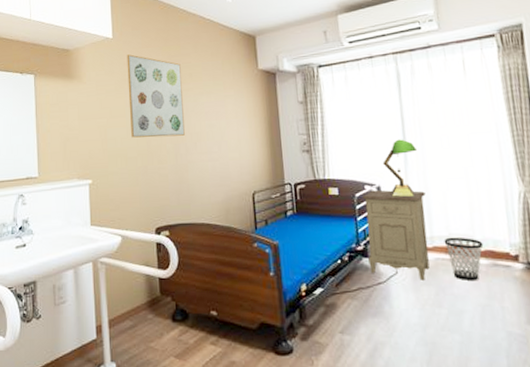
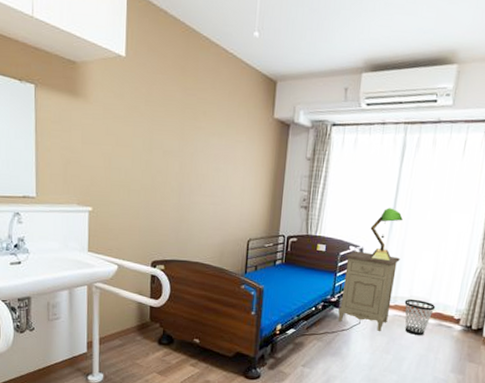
wall art: present [127,54,185,138] -> none [136,79,196,175]

